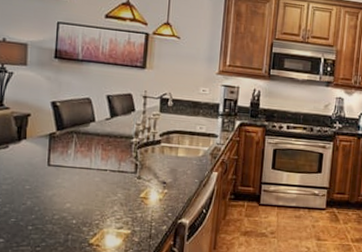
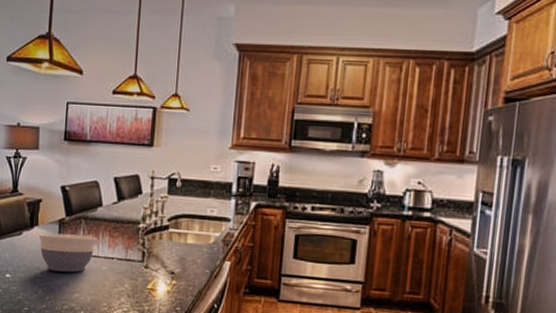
bowl: none [27,146,89,184] -> present [39,233,97,272]

